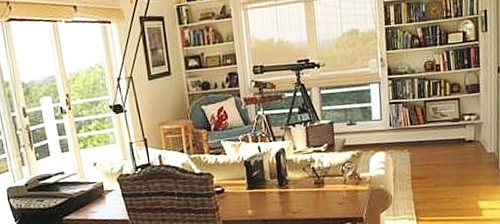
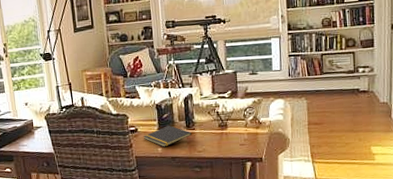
notepad: none [230,184,285,209] -> present [143,125,192,147]

